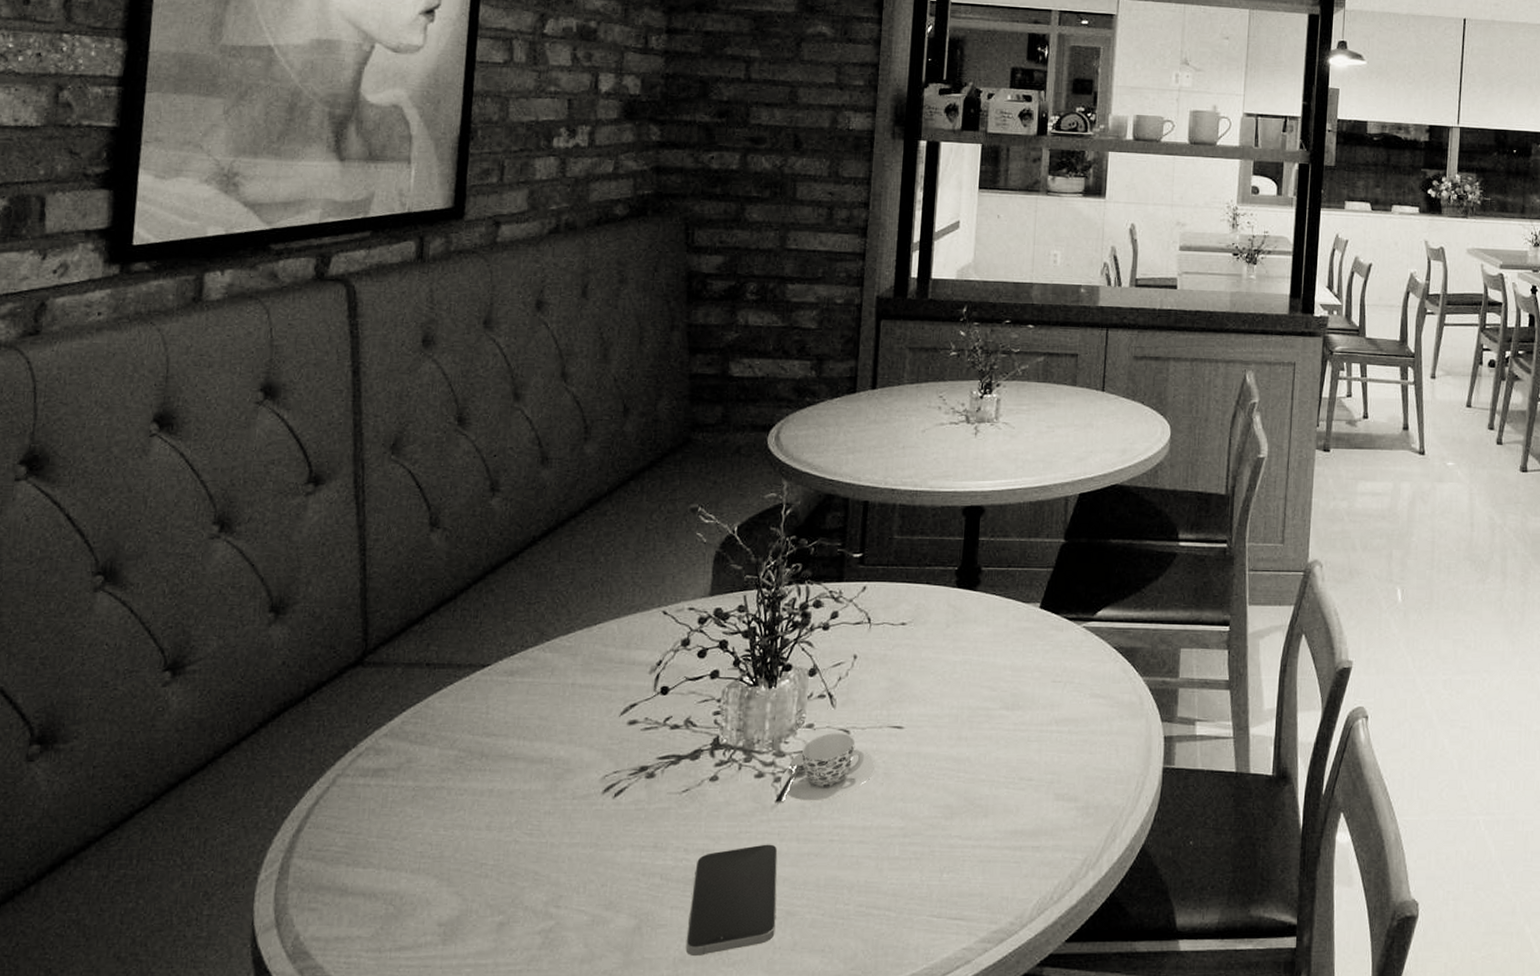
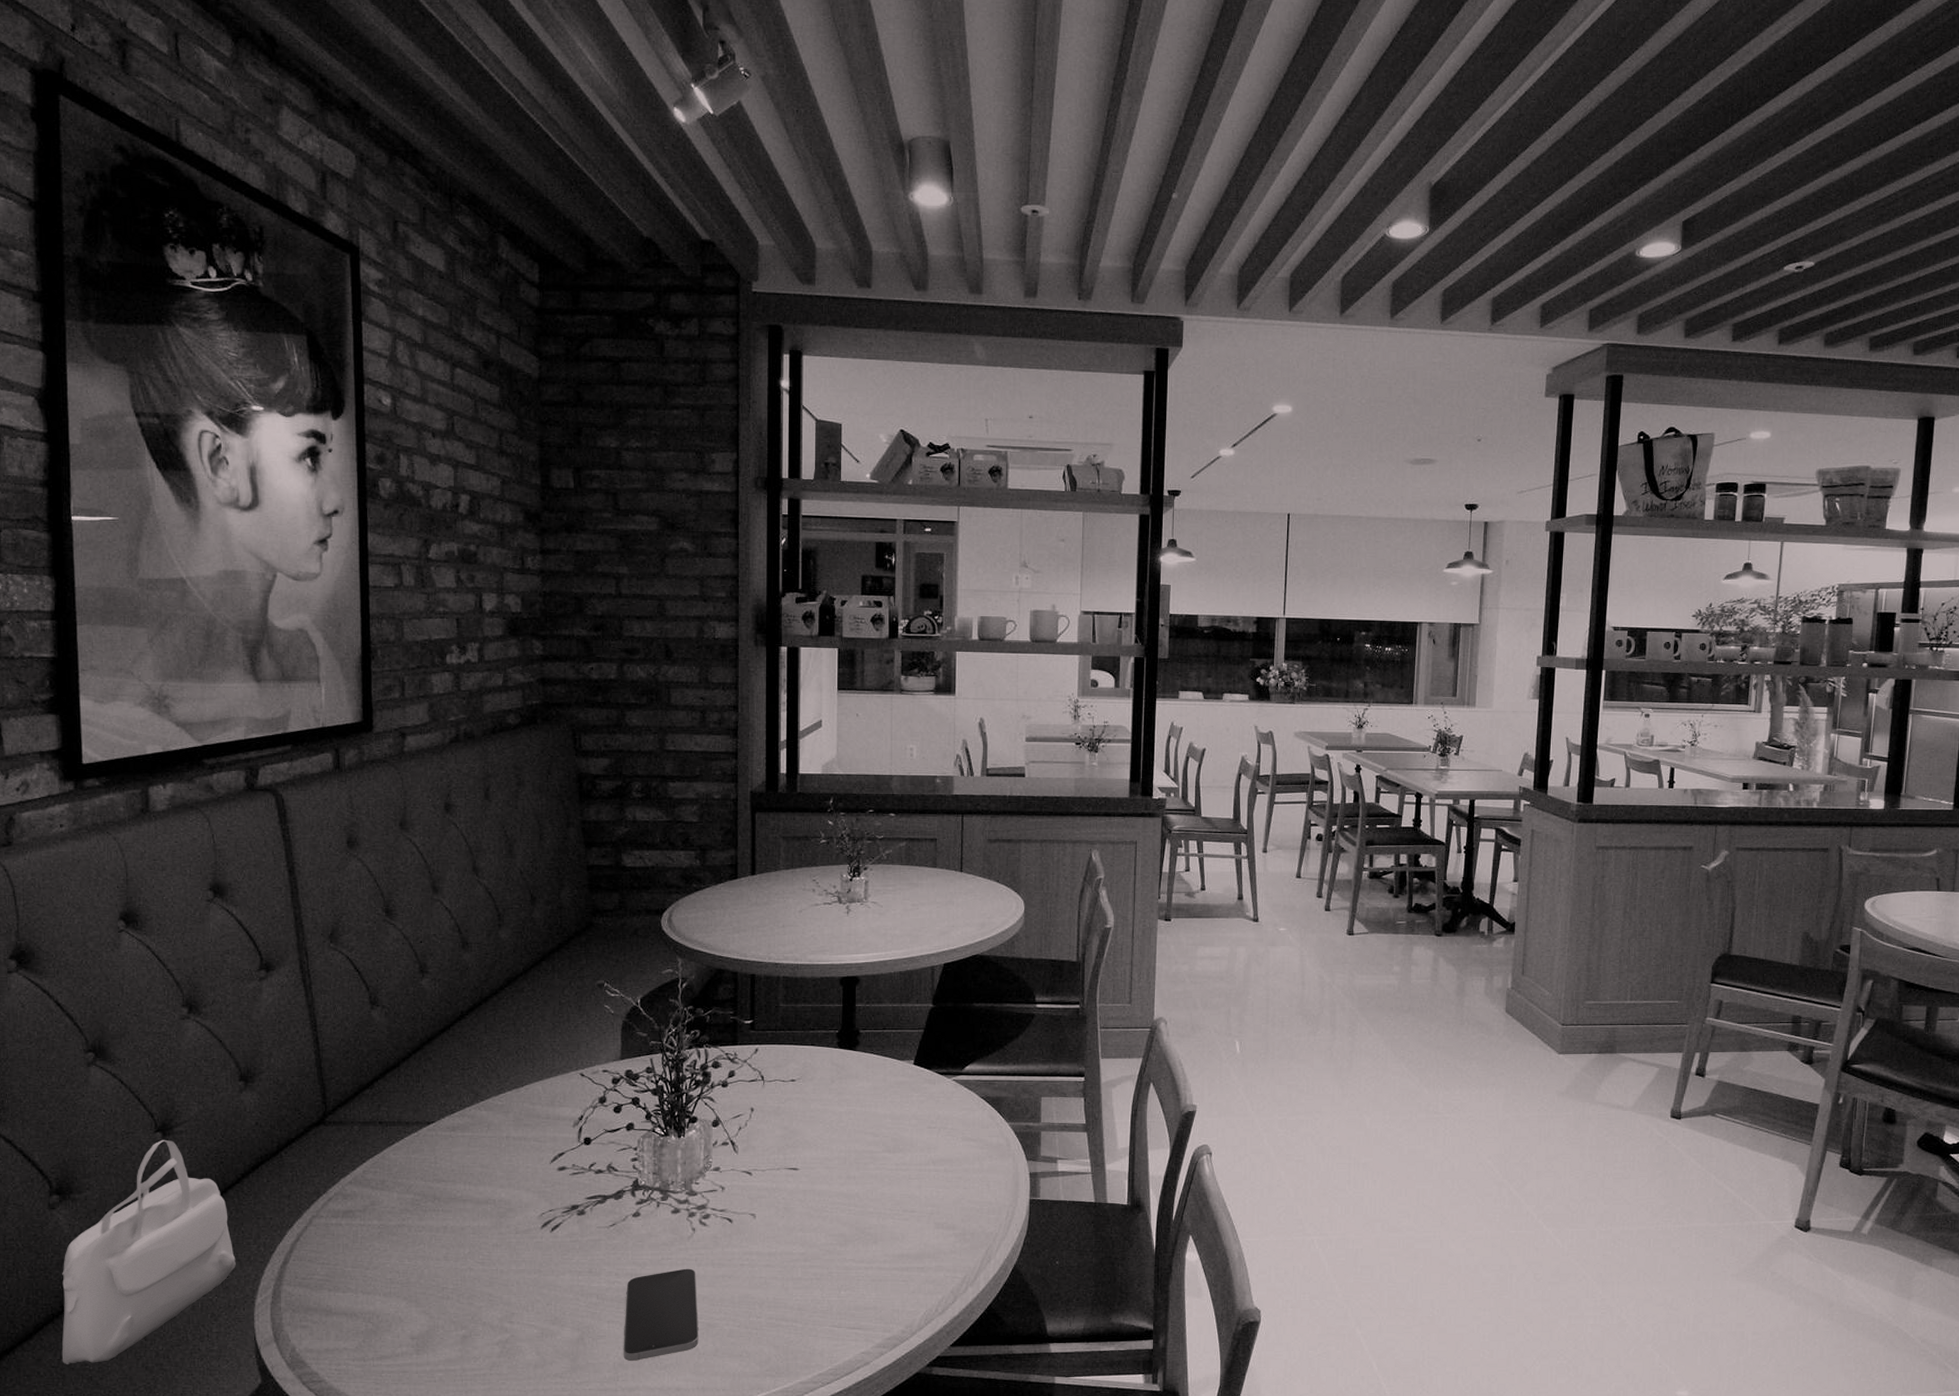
handbag: none [18,680,241,953] -> present [62,1139,236,1364]
teacup: present [775,733,876,804] -> none [691,1175,776,1235]

